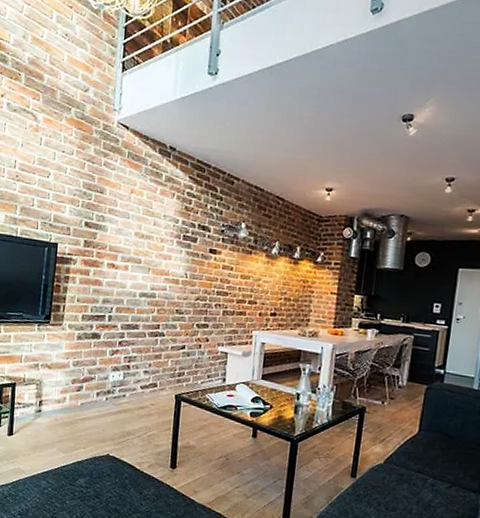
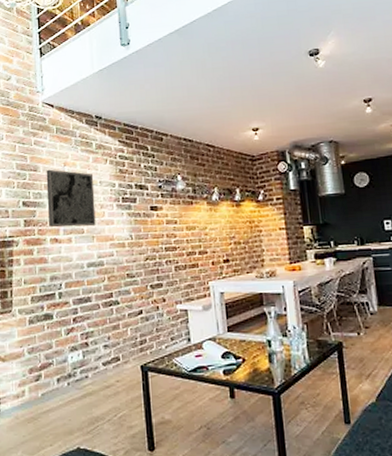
wall art: none [108,193,159,259] -> present [46,169,96,227]

